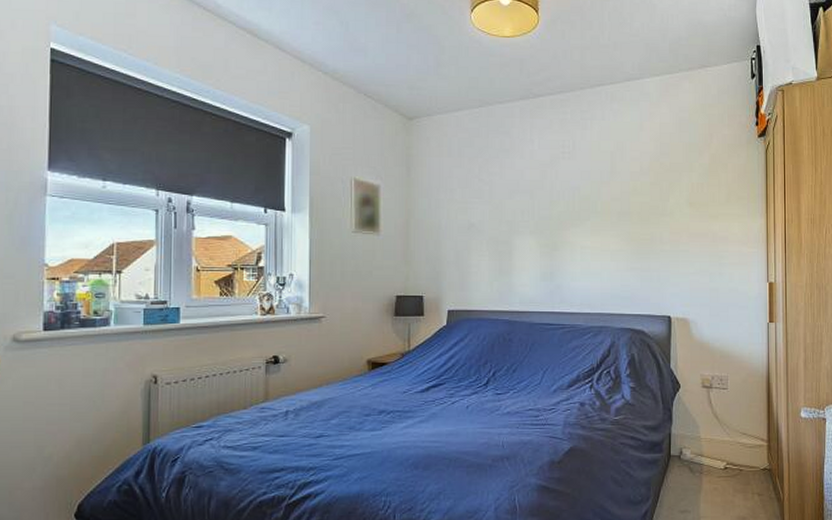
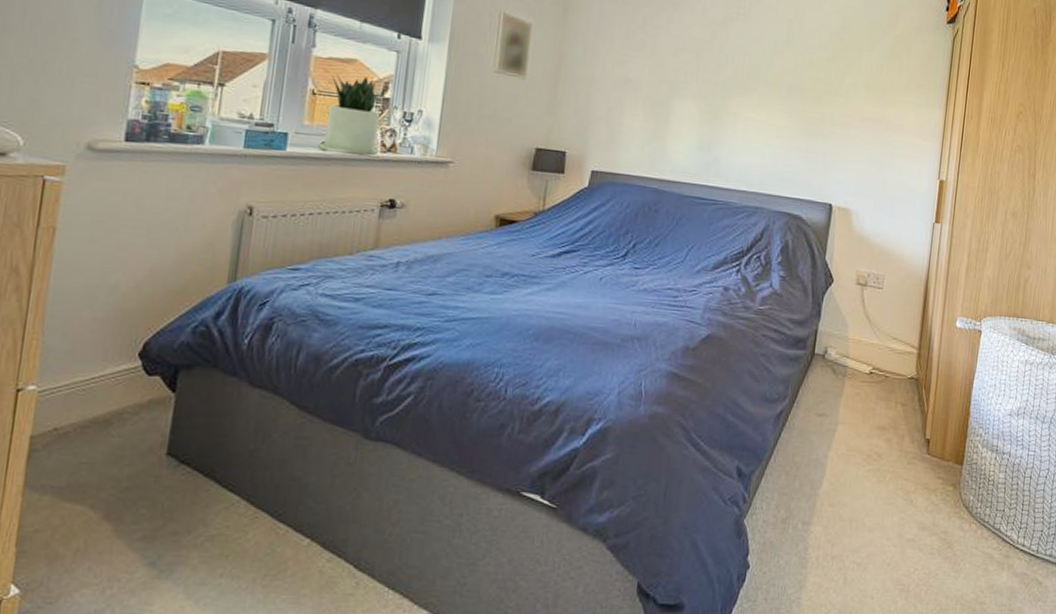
planter: none [205,250,260,321] -> present [317,73,381,156]

